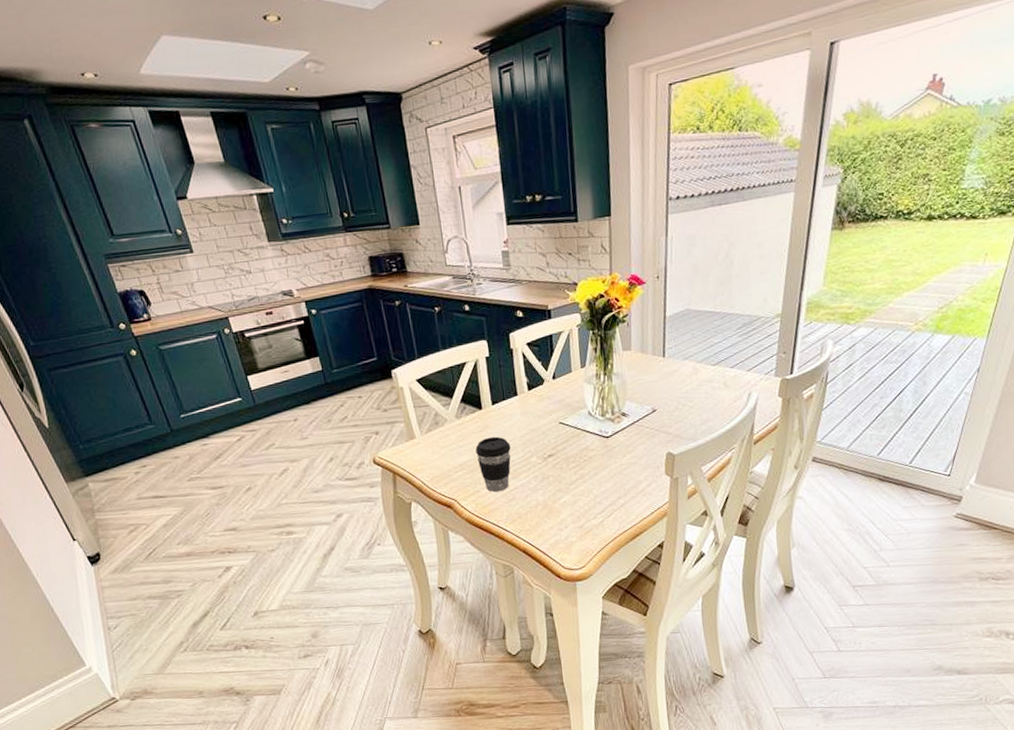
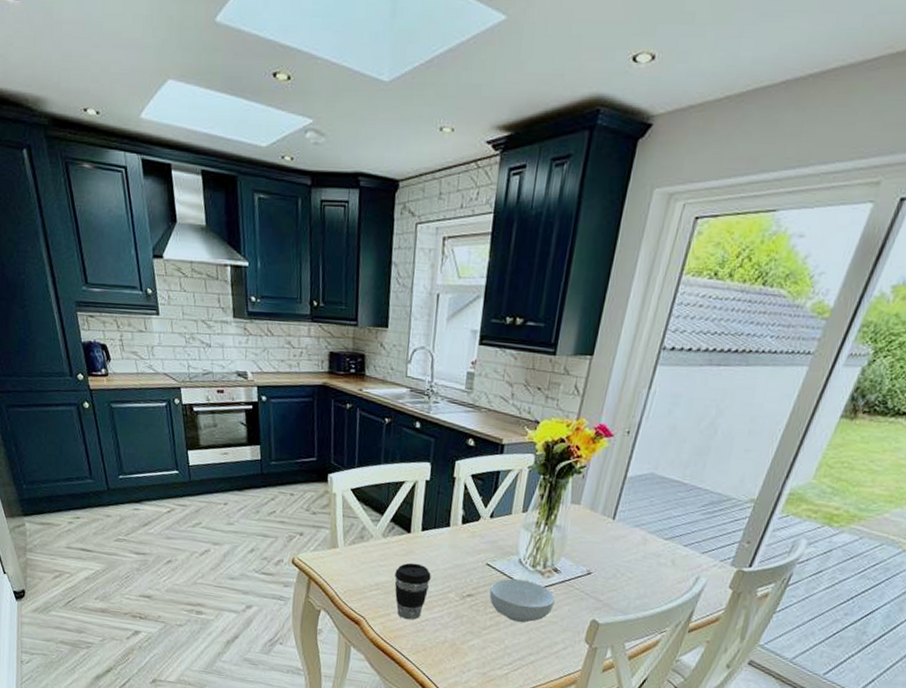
cereal bowl: none [568,429,630,470] -> present [489,578,555,622]

